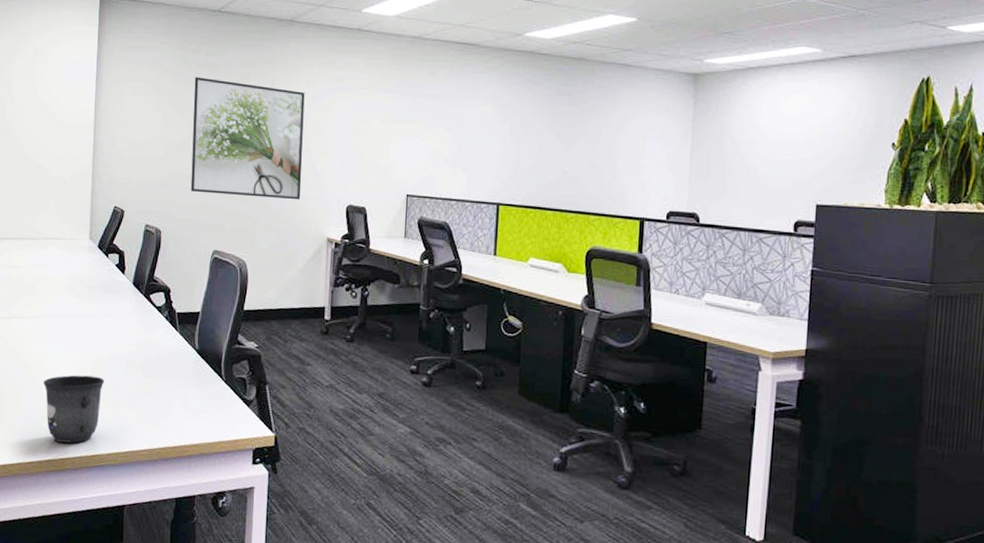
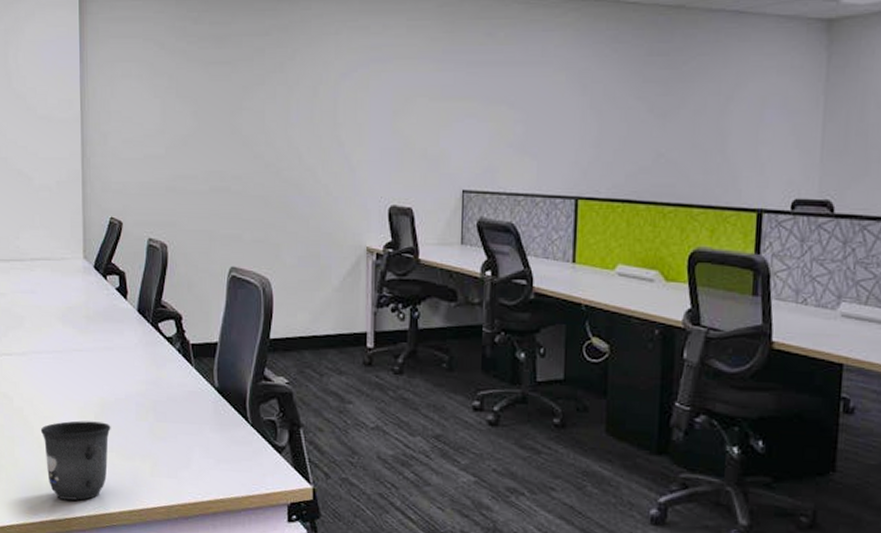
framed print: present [190,77,305,200] -> none [198,53,333,202]

